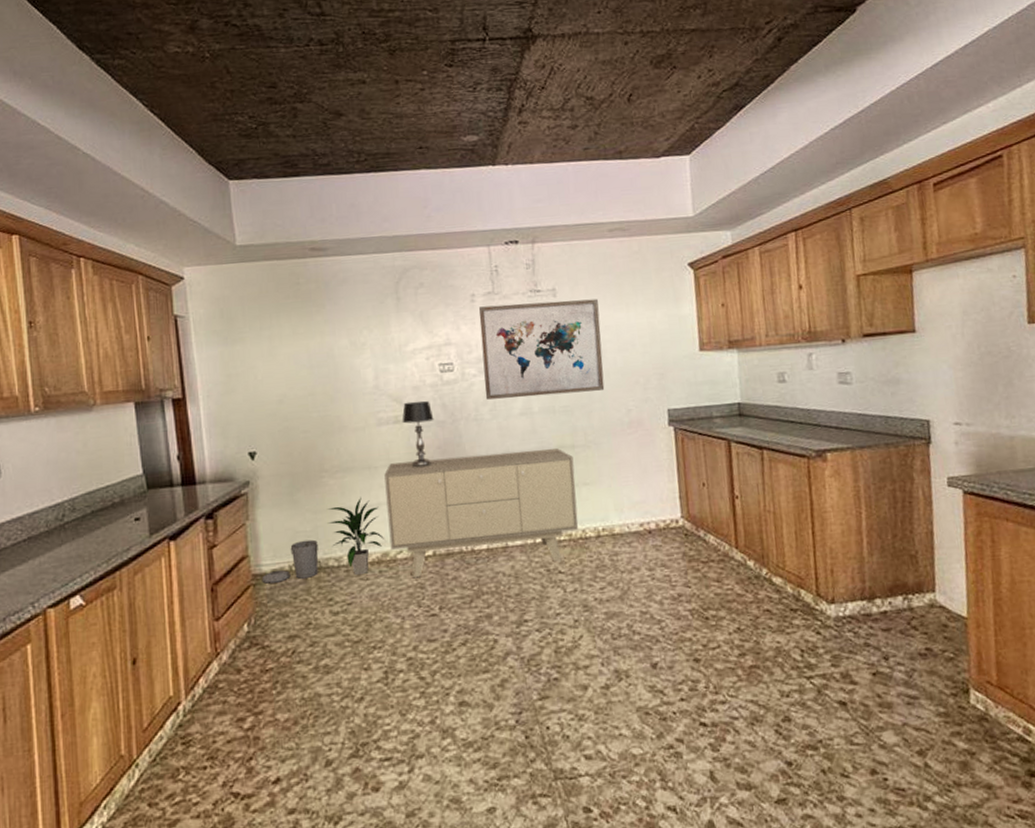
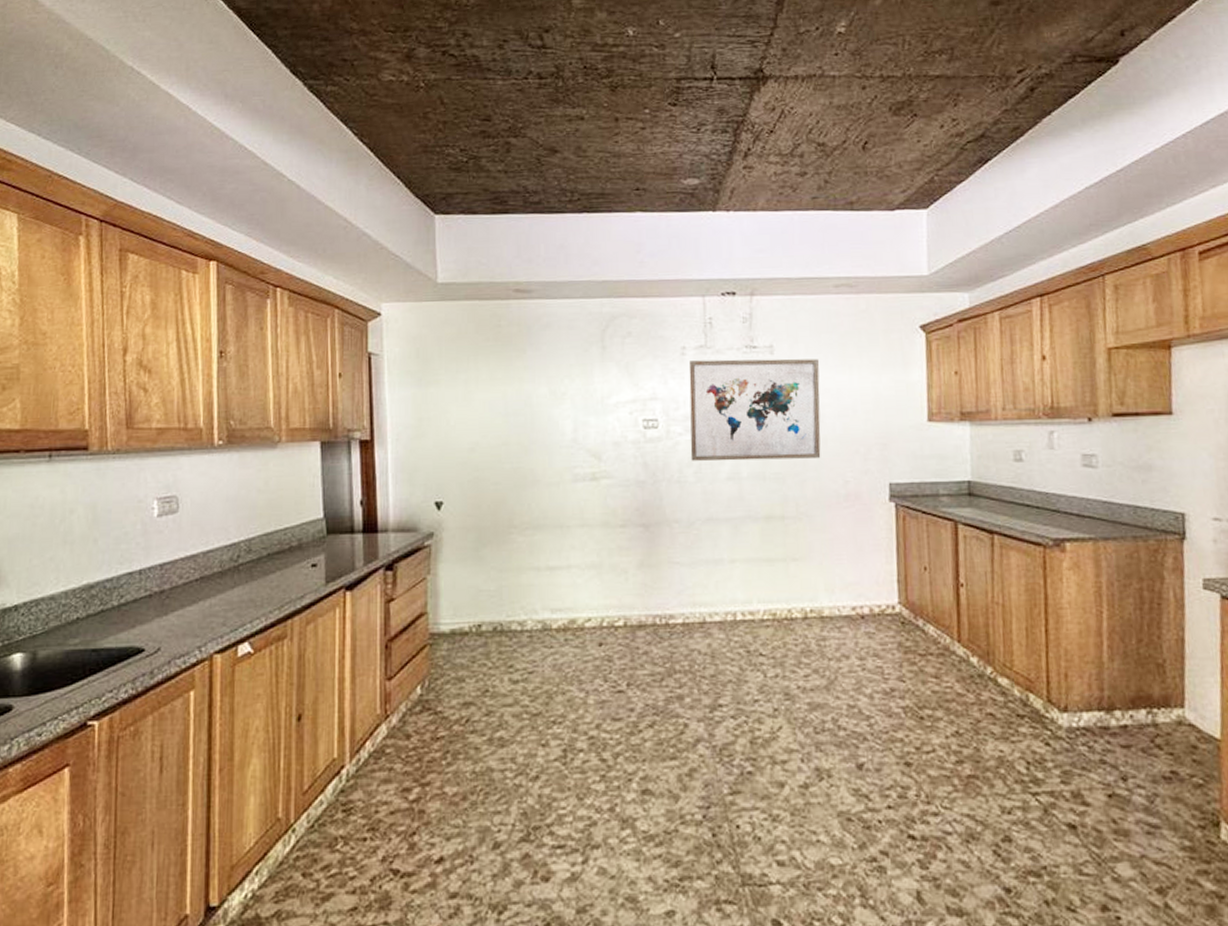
trash can: present [261,539,319,584] -> none [439,600,501,644]
indoor plant: present [327,497,386,575] -> none [513,557,574,641]
sideboard: present [384,448,579,579] -> none [577,518,785,650]
table lamp: present [402,400,434,468] -> none [599,458,634,530]

